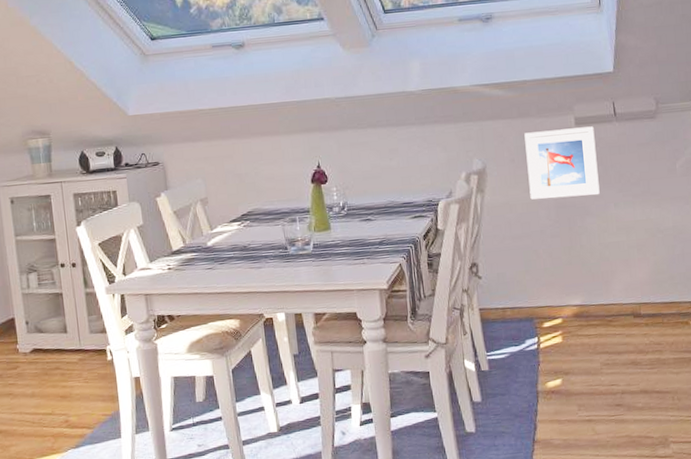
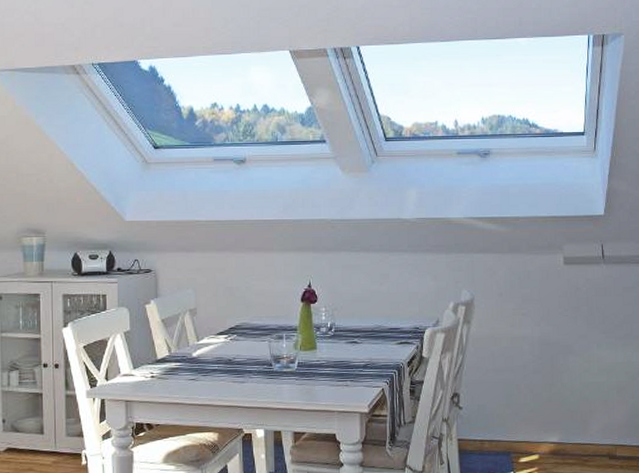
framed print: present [524,126,600,200] -> none [514,267,584,335]

